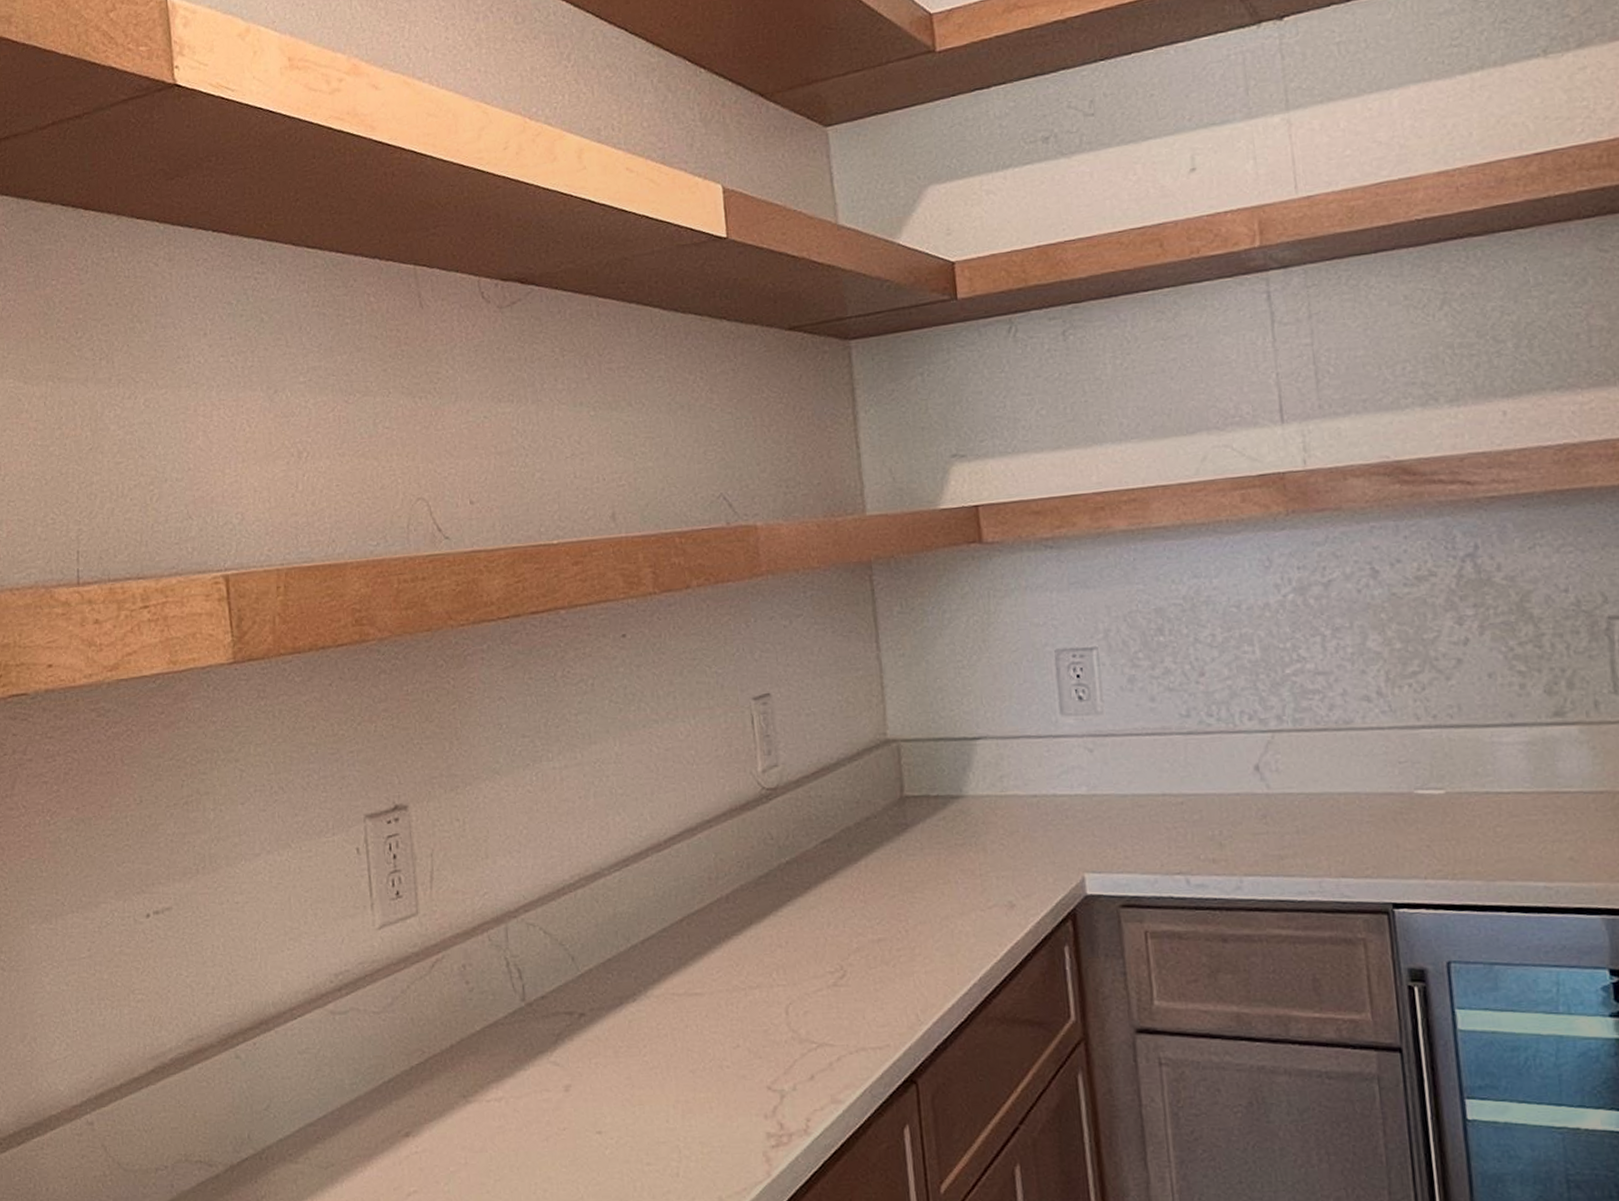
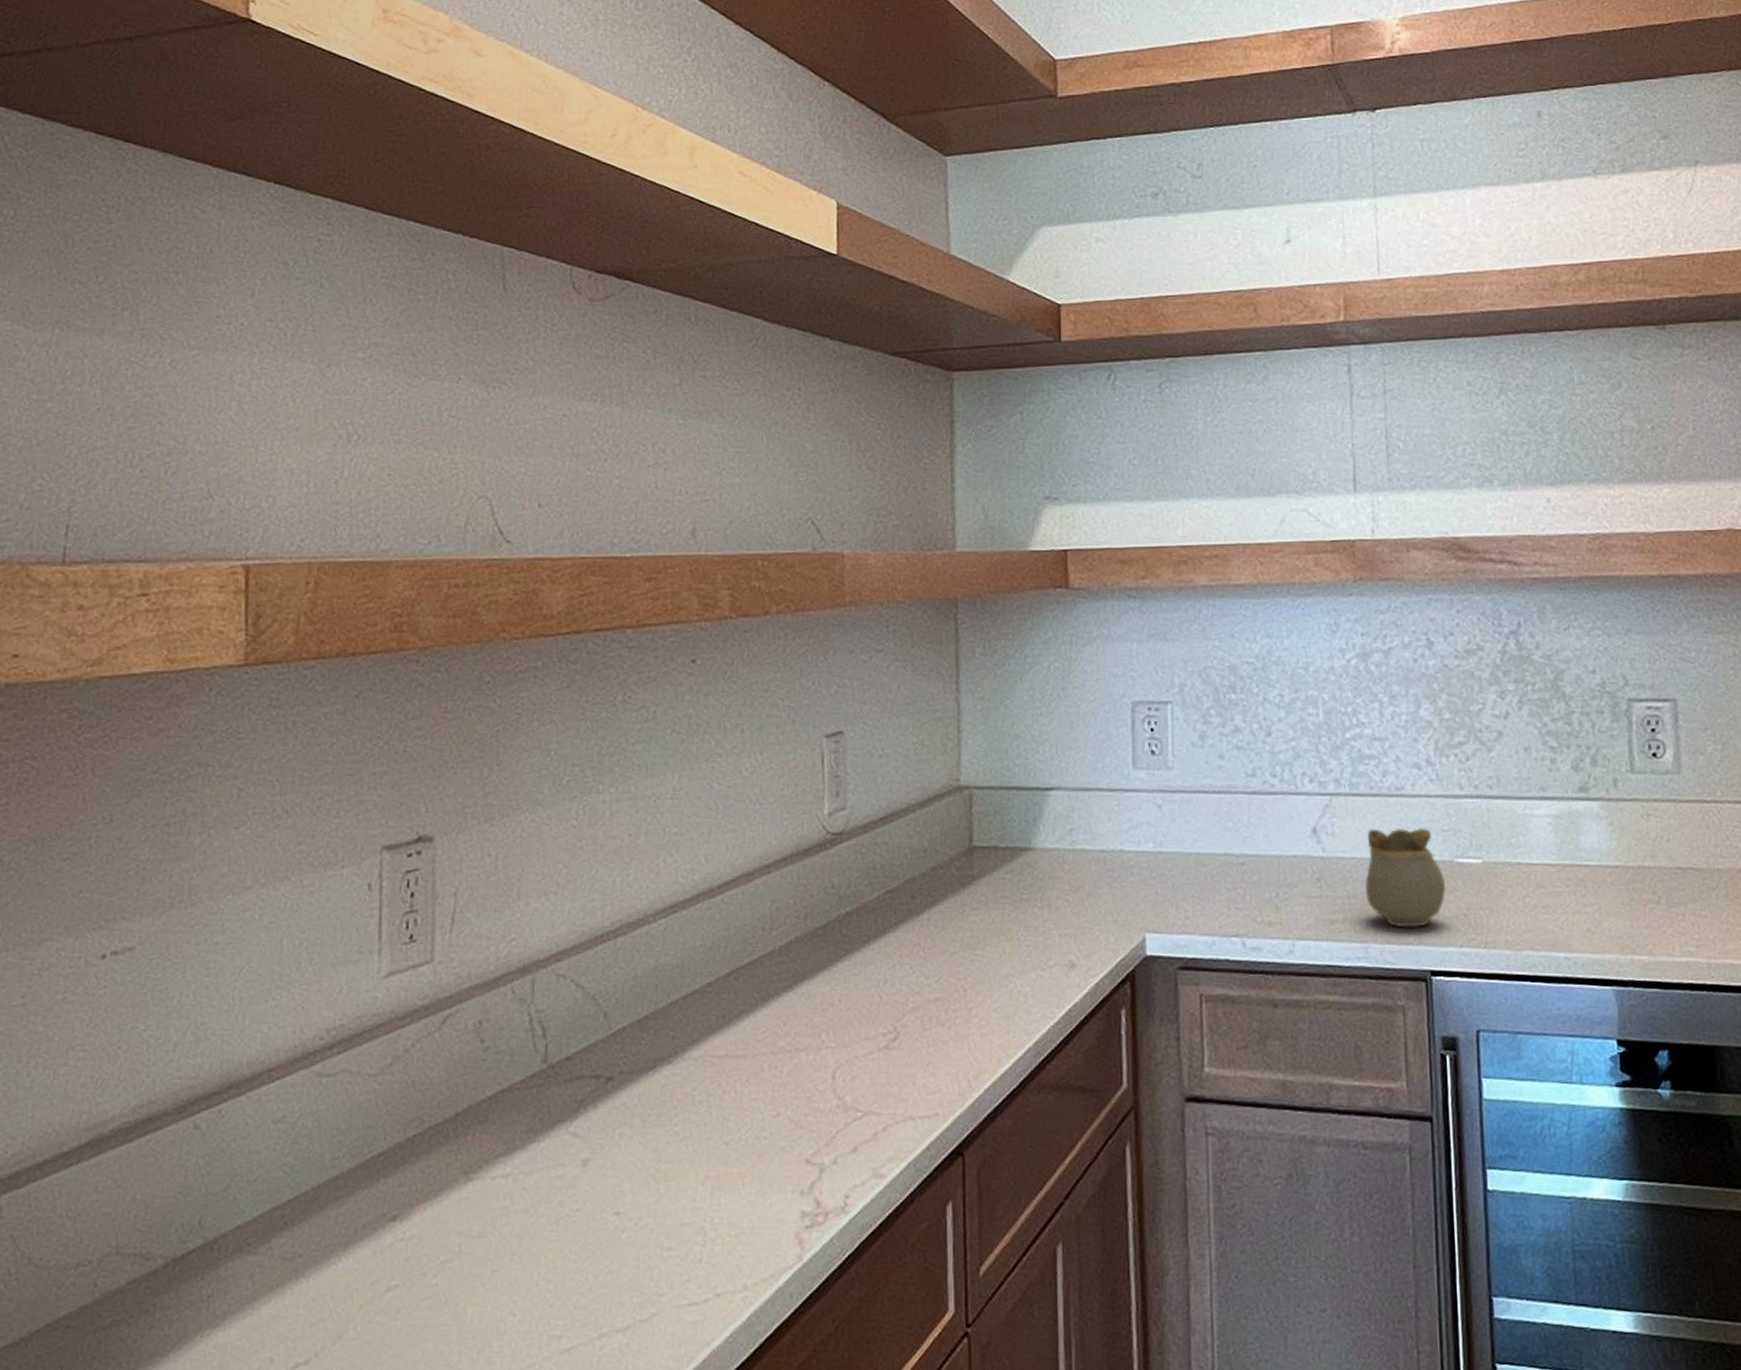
mug: none [1314,761,1405,862] -> present [1365,828,1446,929]

